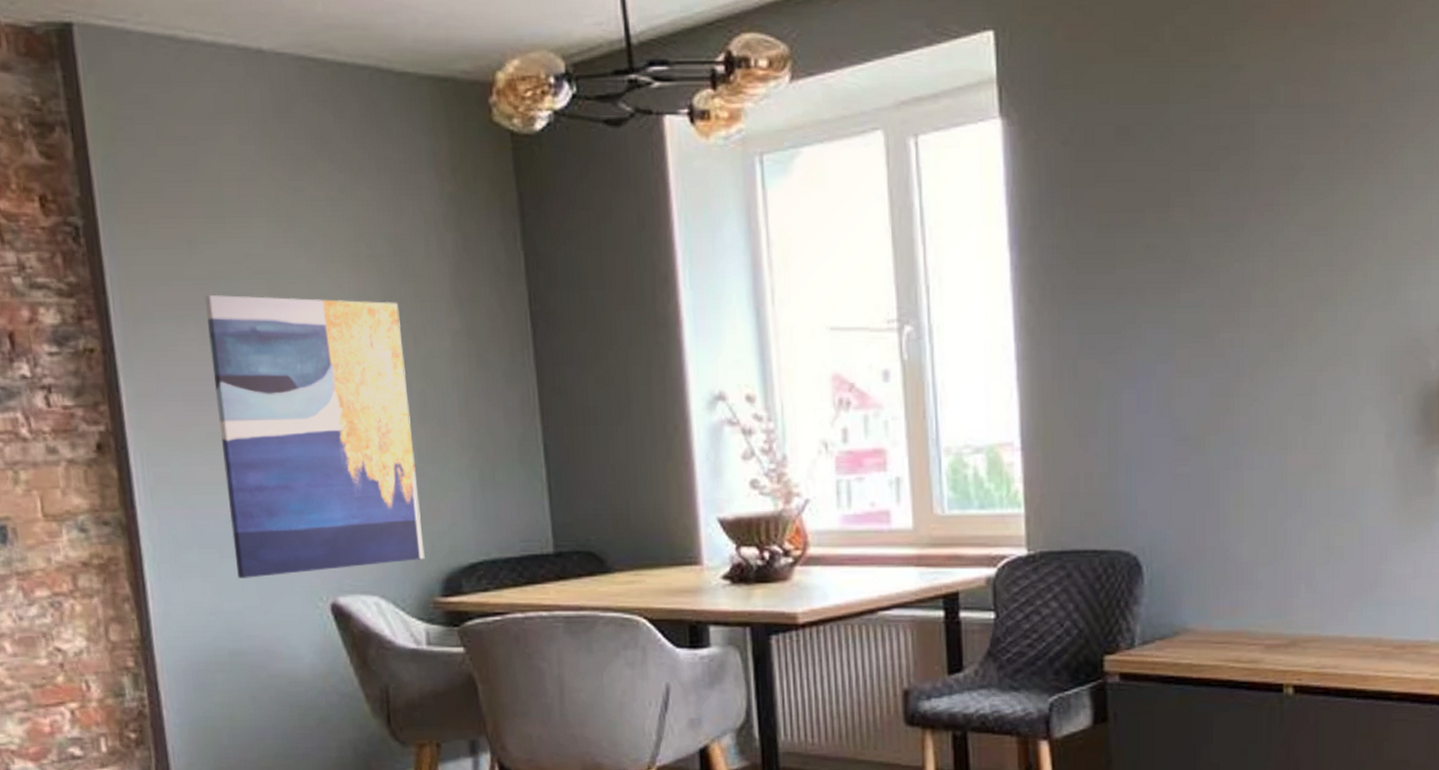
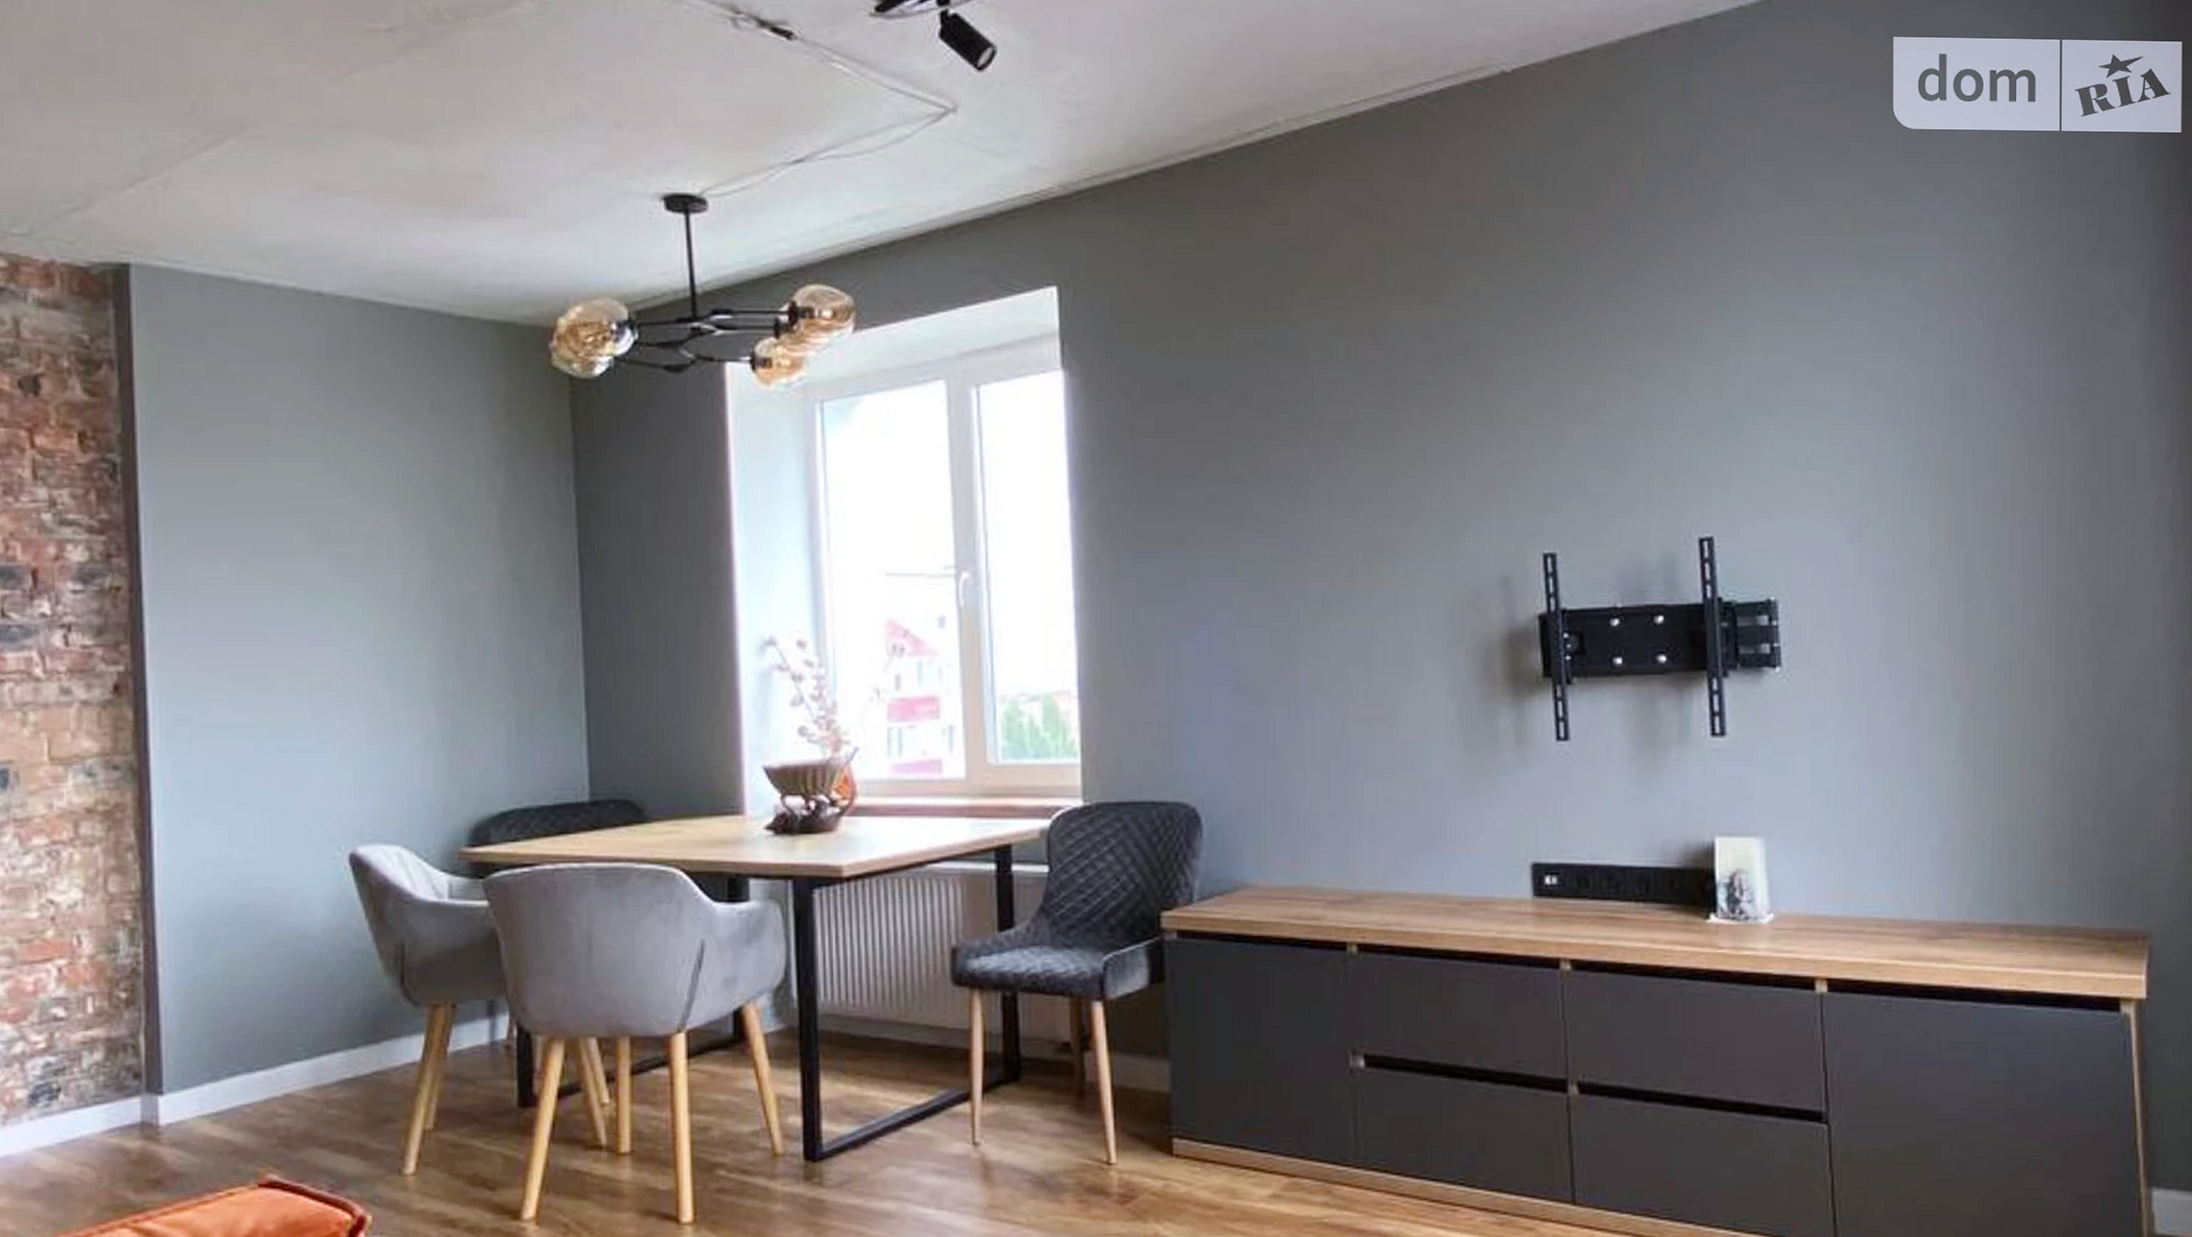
wall art: present [204,294,425,578] -> none [241,533,453,826]

